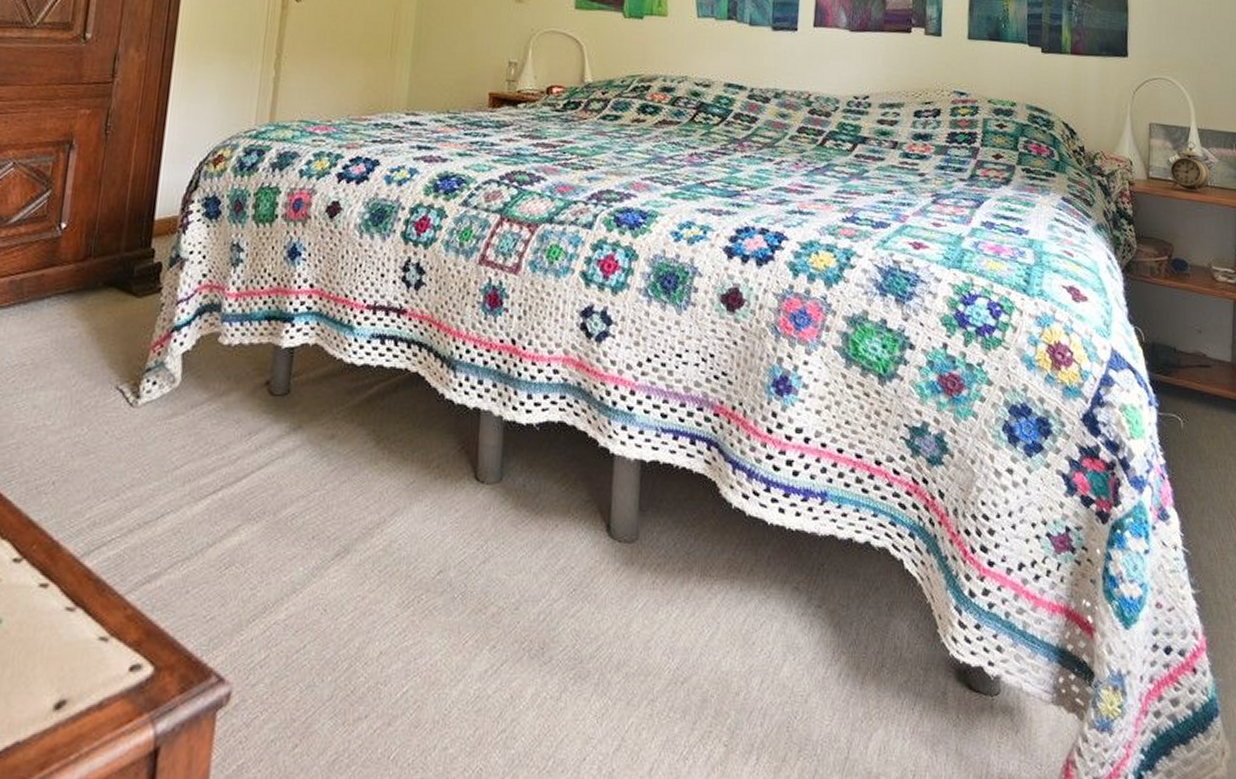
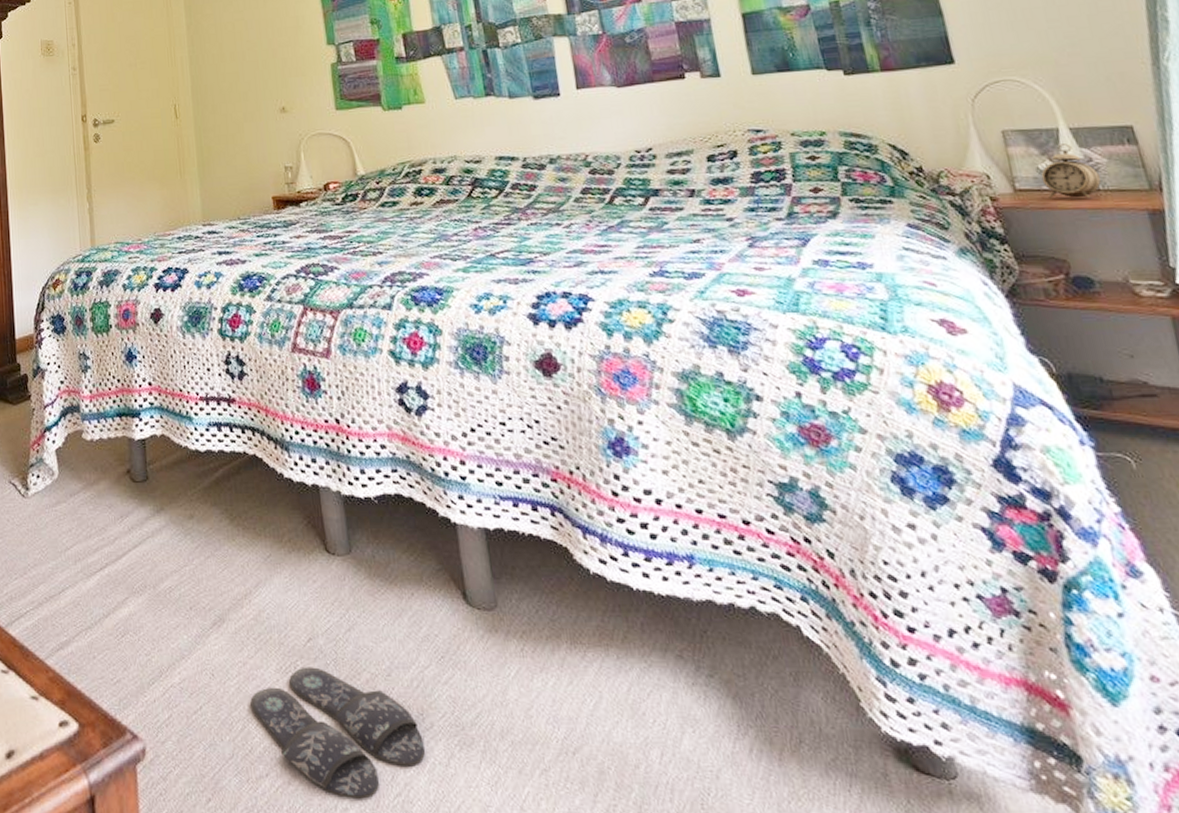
slippers: none [362,601,539,739] -> present [250,667,425,800]

